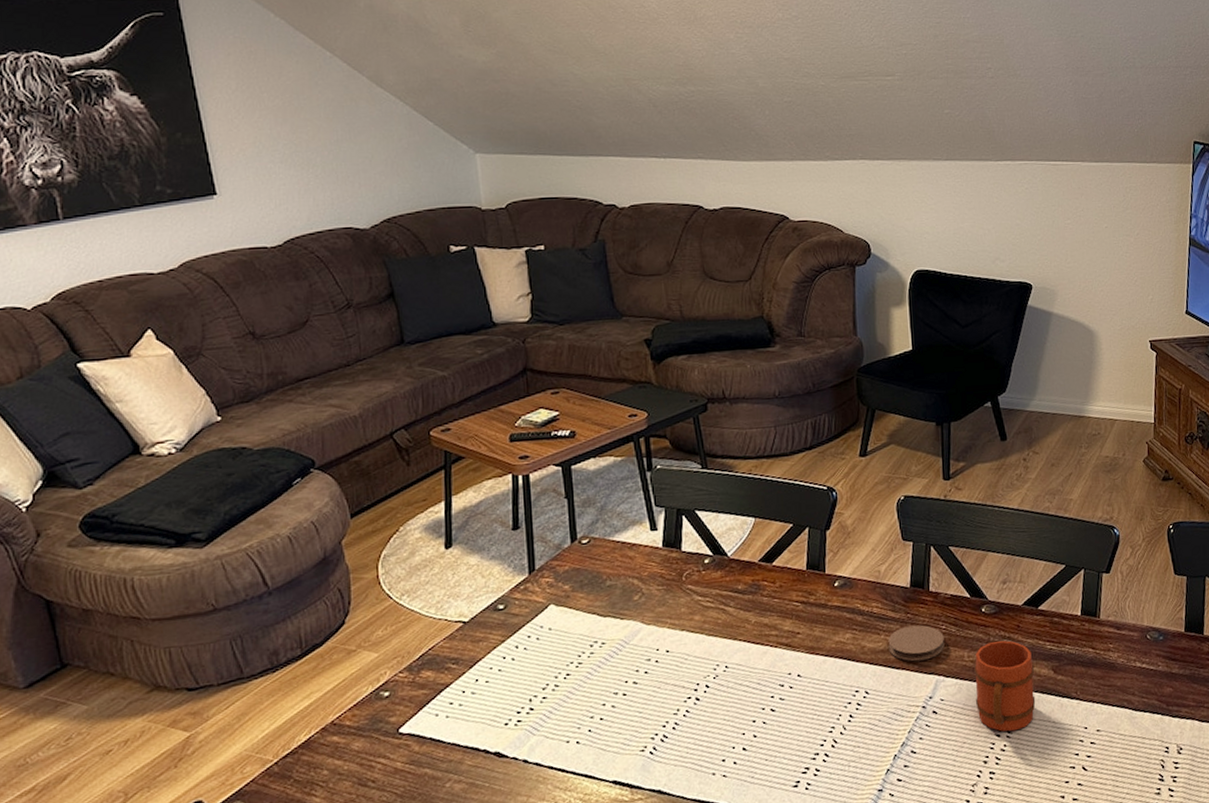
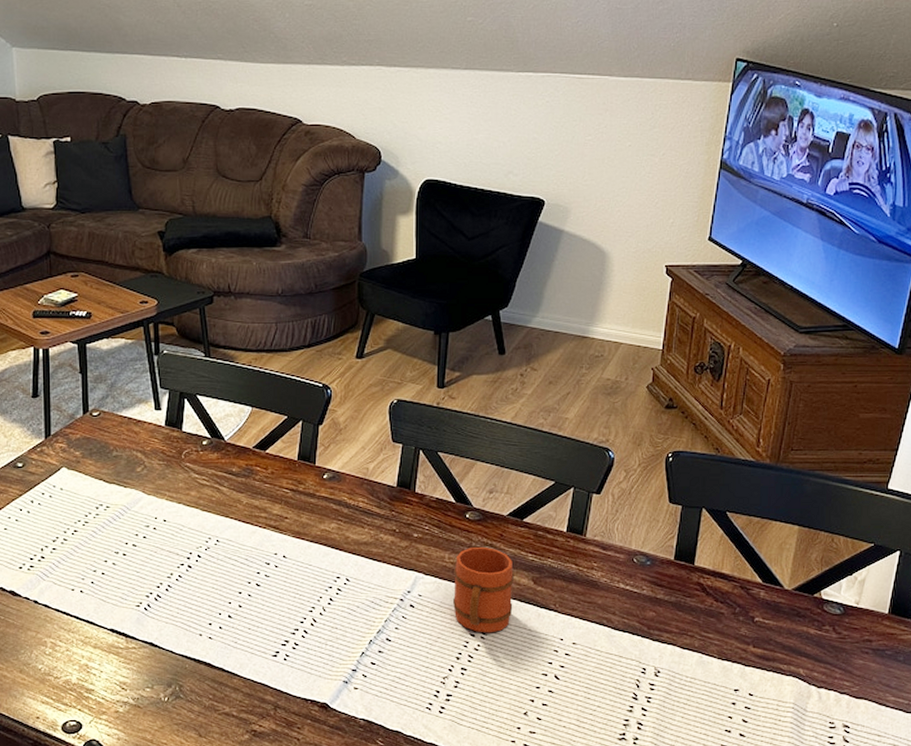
coaster: present [888,625,945,661] -> none [371,523,426,557]

